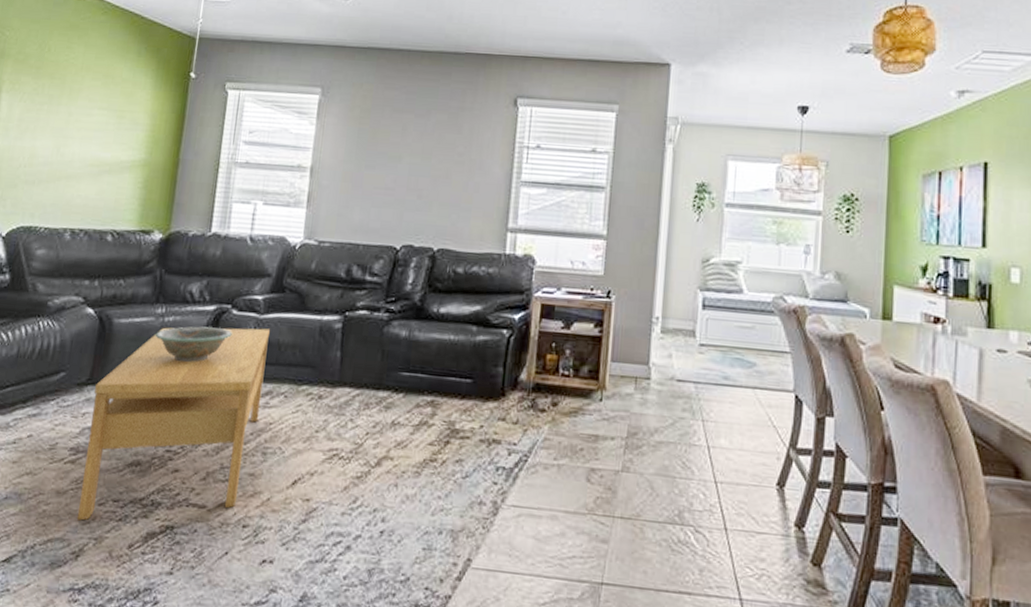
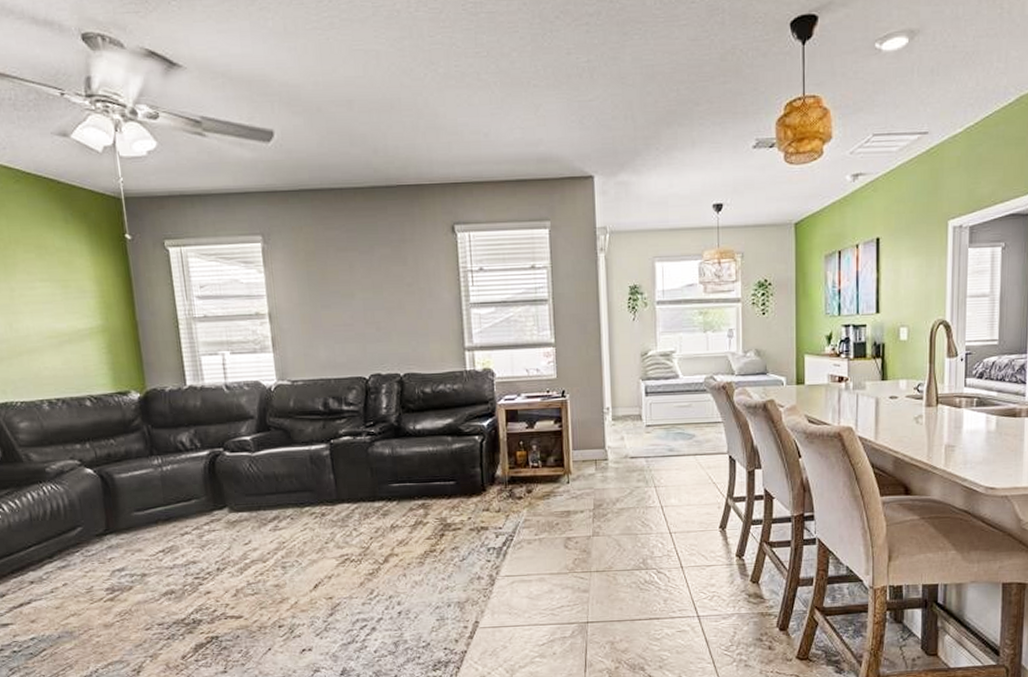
coffee table: present [76,327,270,521] -> none [114,464,272,645]
decorative bowl: present [155,326,232,363] -> none [157,468,230,504]

